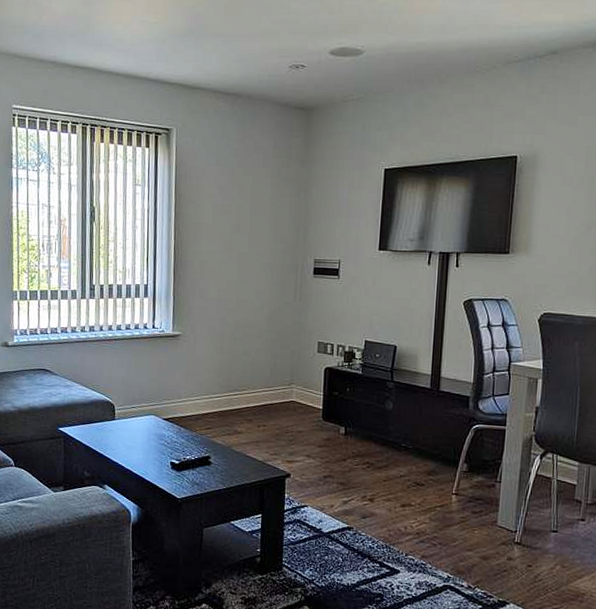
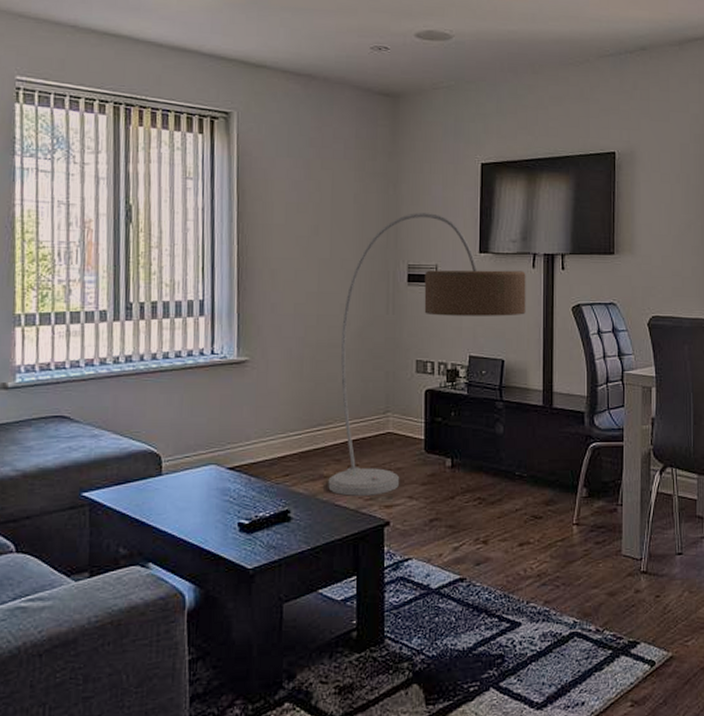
floor lamp: none [241,214,421,452] -> present [328,213,526,496]

